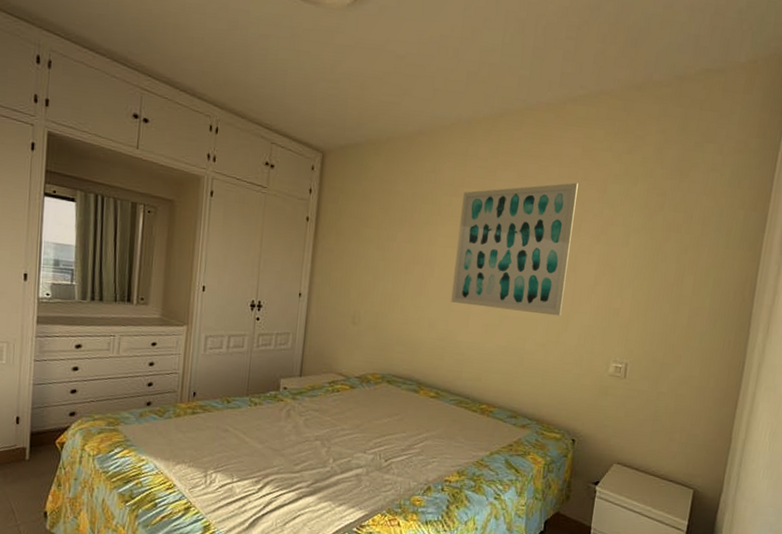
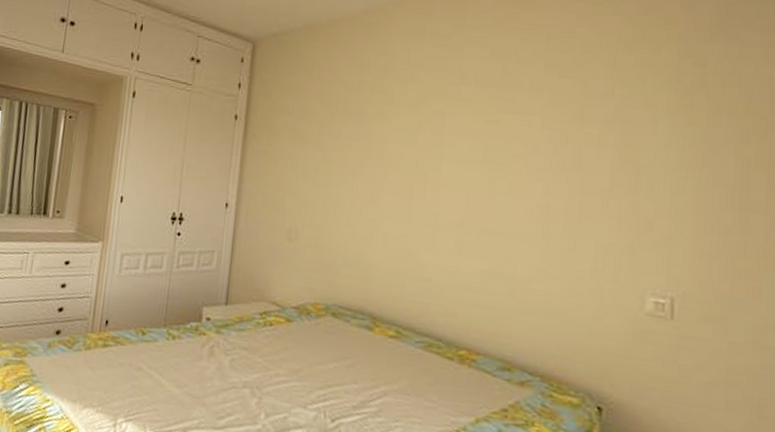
wall art: present [451,182,578,317] -> none [411,56,575,231]

